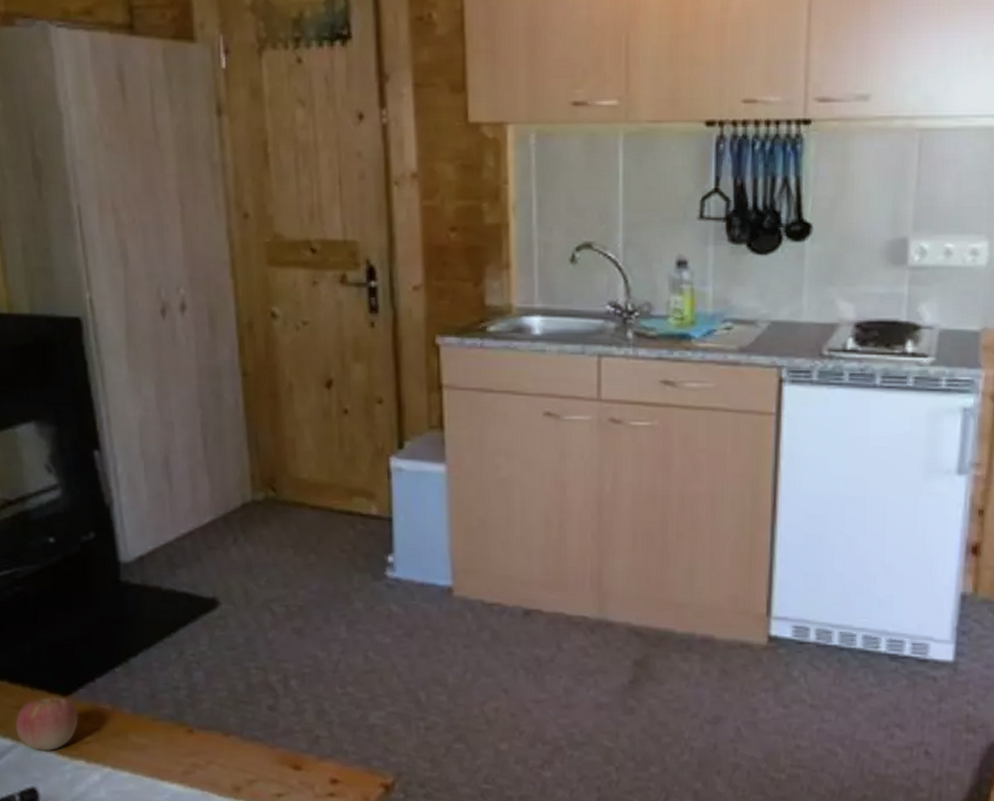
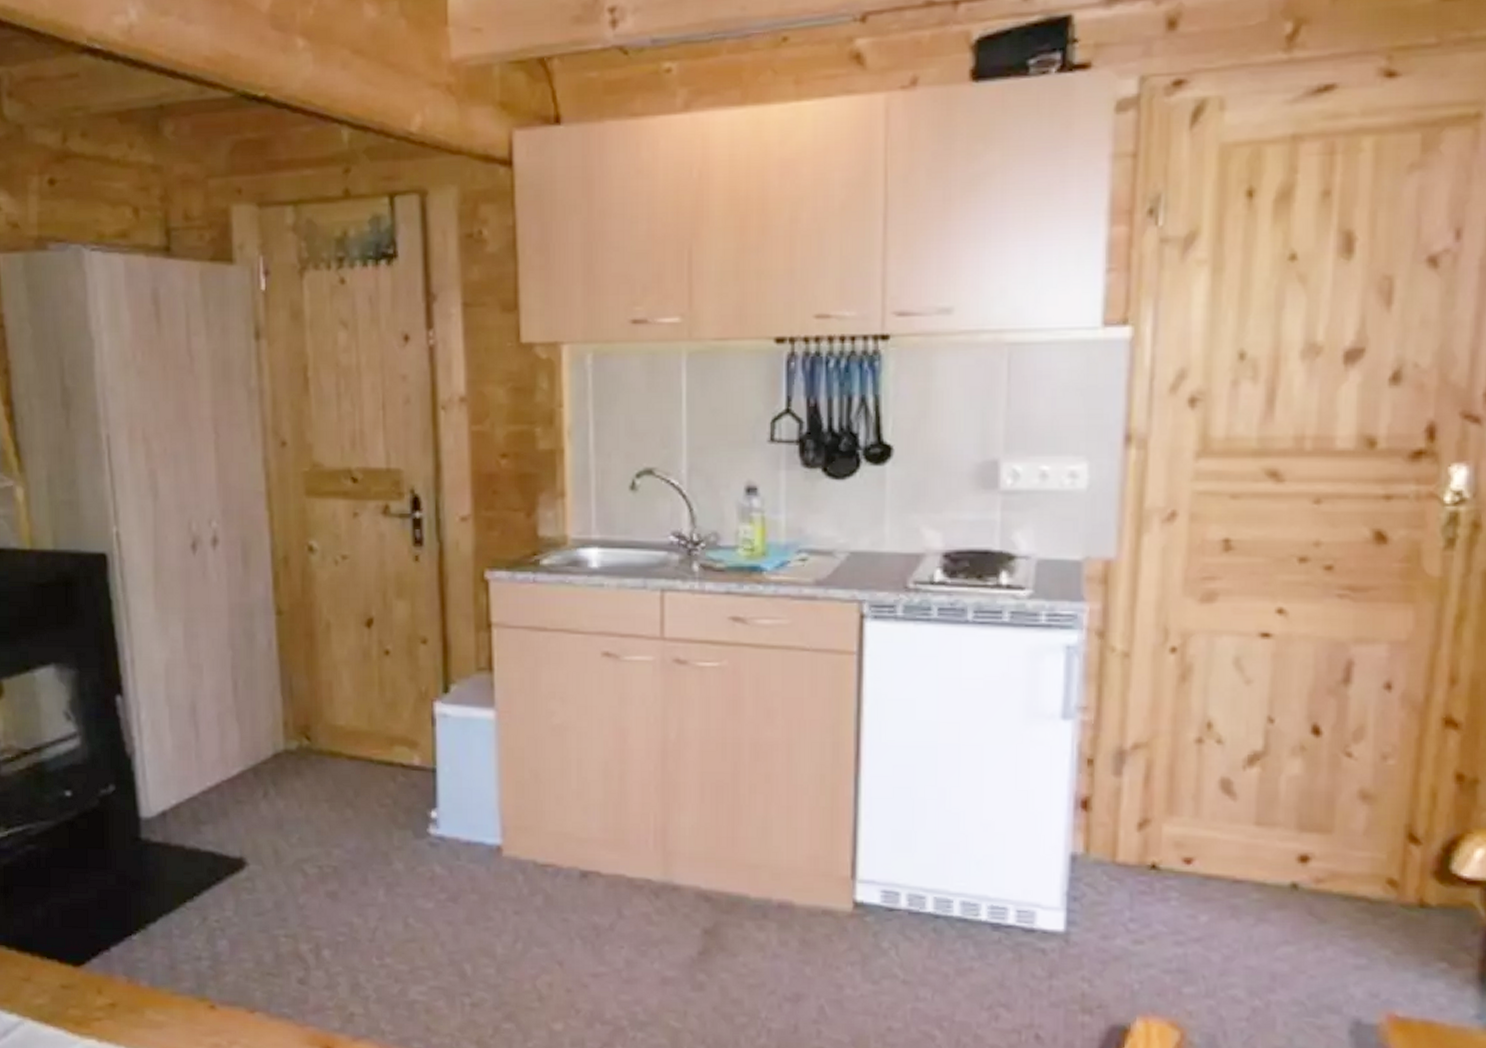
apple: present [15,697,79,752] -> none [22,967,91,1029]

